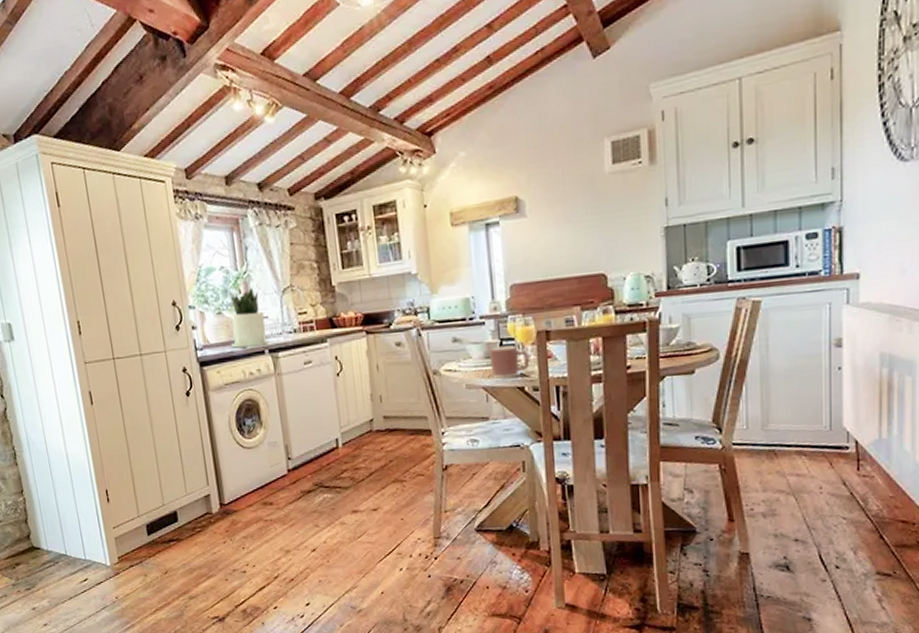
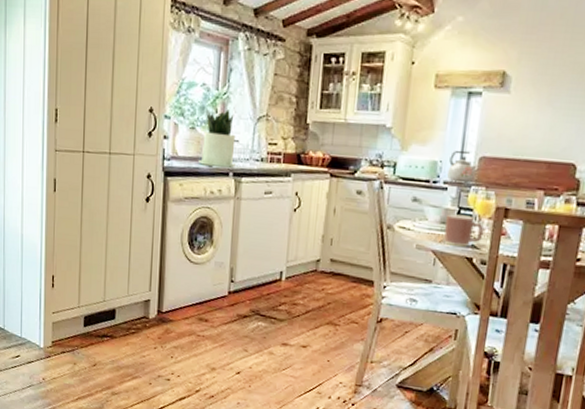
kettle: none [480,281,511,315] -> present [446,150,477,184]

